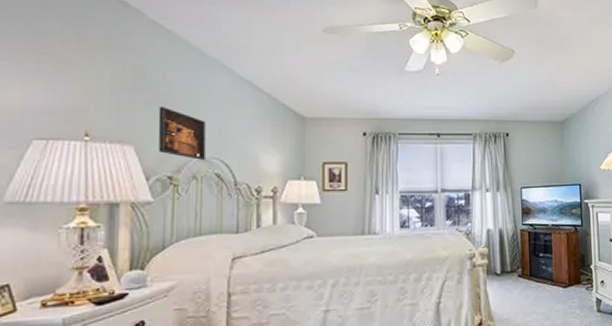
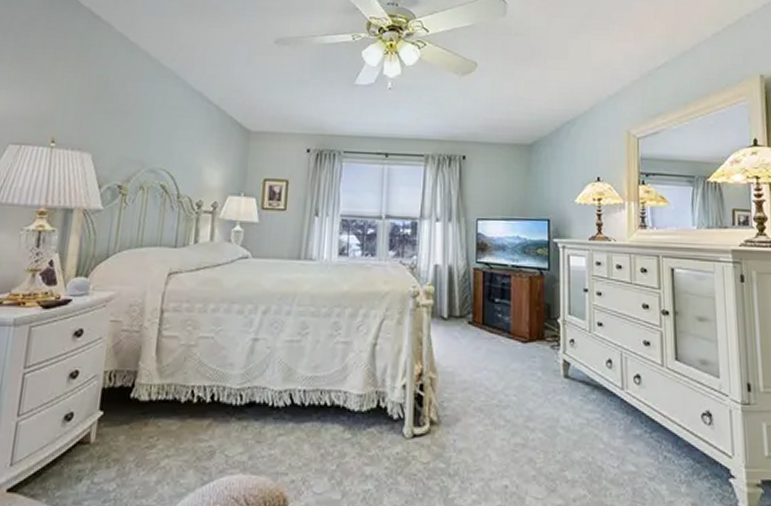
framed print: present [158,107,207,160] -> none [112,116,157,170]

